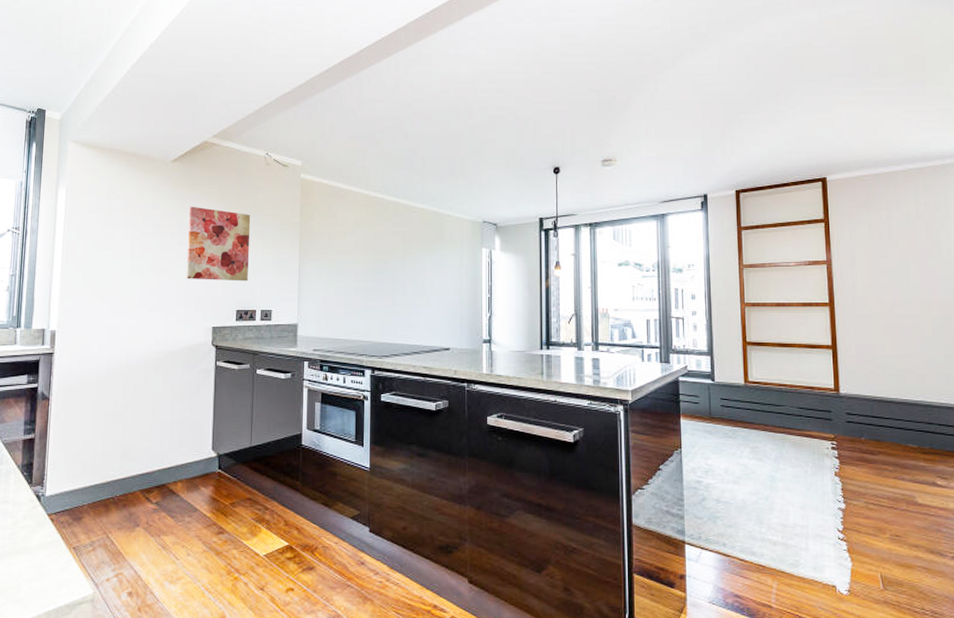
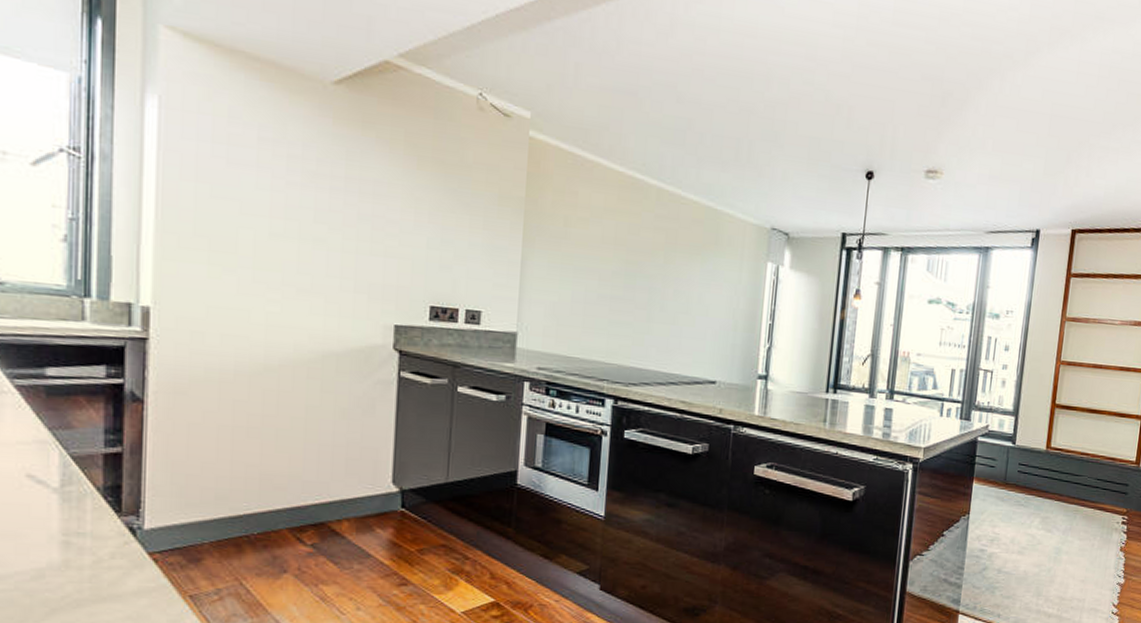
wall art: present [186,206,251,282] -> none [355,153,454,269]

